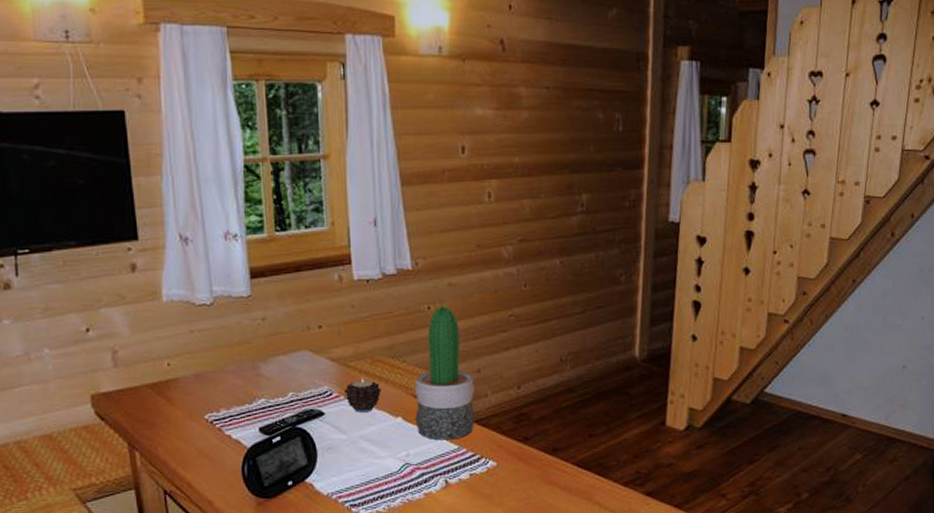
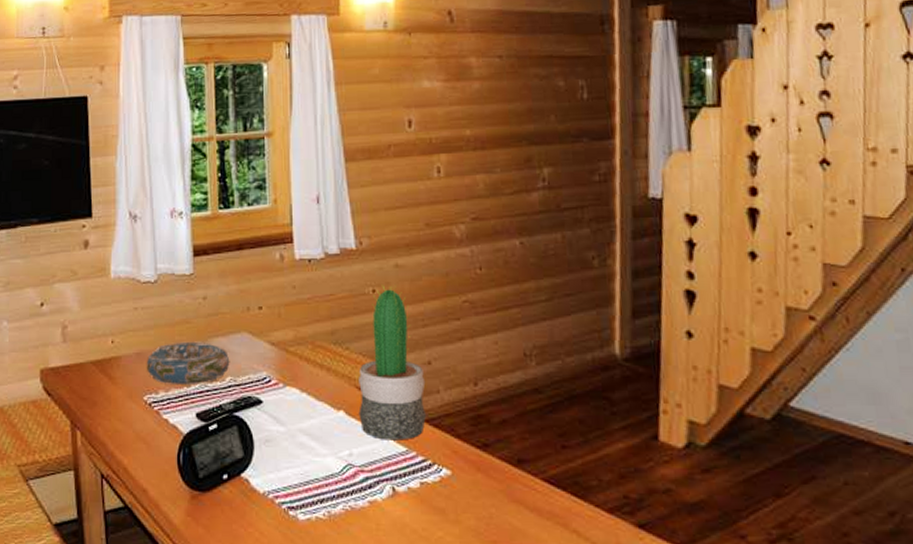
decorative bowl: none [205,360,292,403] -> present [146,341,230,386]
candle: present [344,378,381,413] -> none [284,364,323,403]

